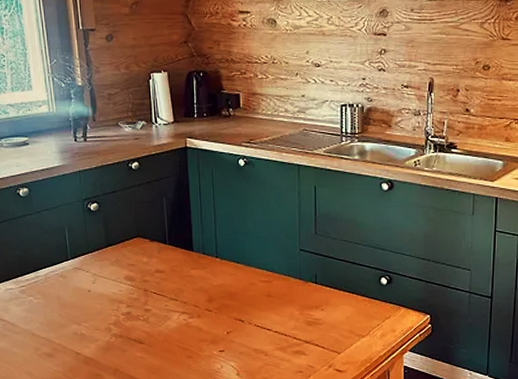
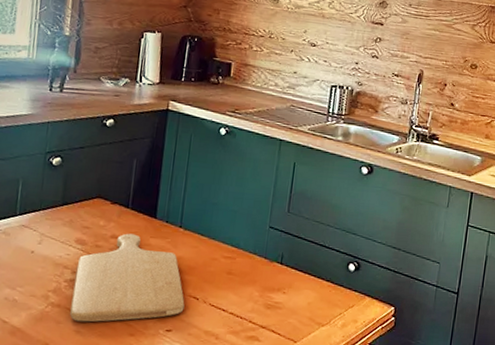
chopping board: none [130,267,232,349] -> present [70,233,185,323]

